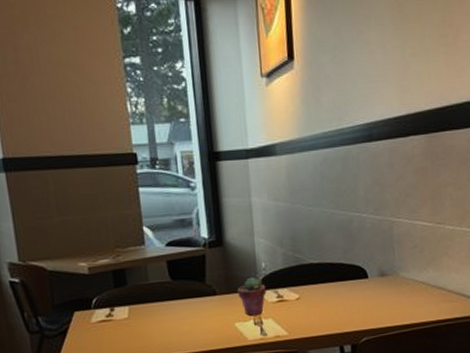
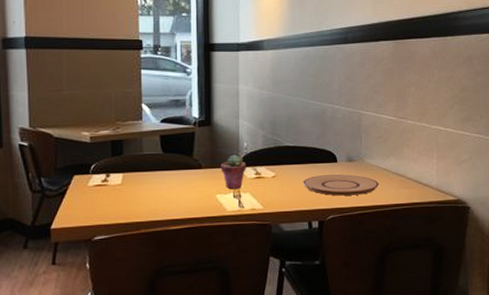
plate: none [331,291,416,316] -> present [303,174,379,196]

